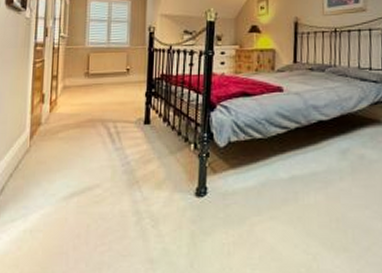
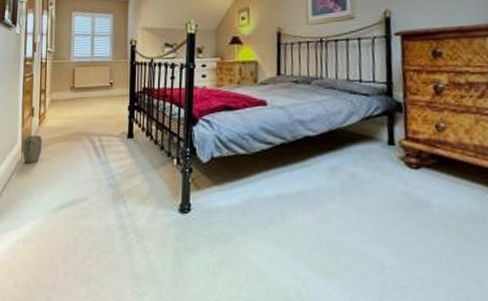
plant pot: none [31,122,54,151] -> present [22,135,43,164]

